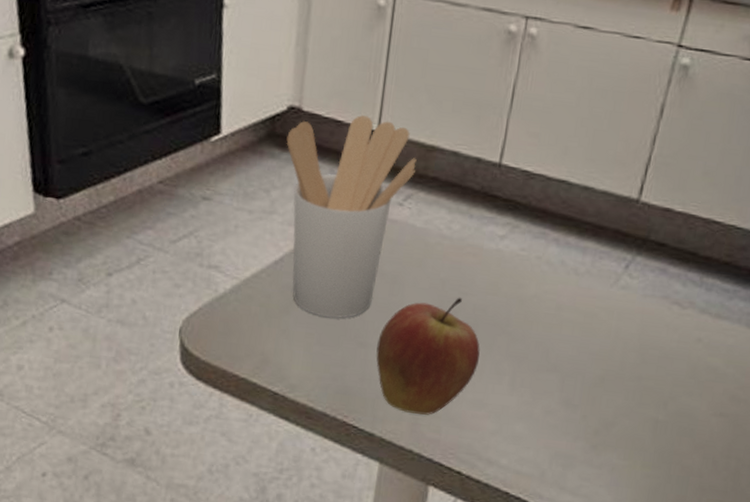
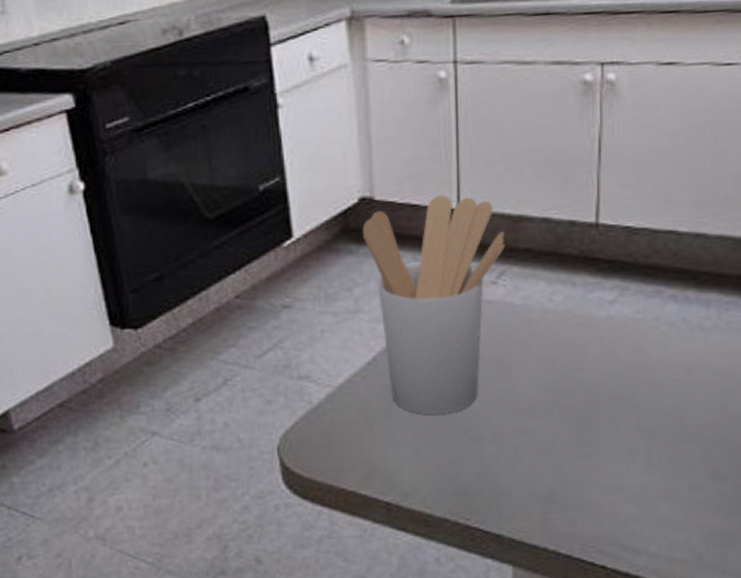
apple: present [376,297,480,415] -> none [491,374,608,507]

